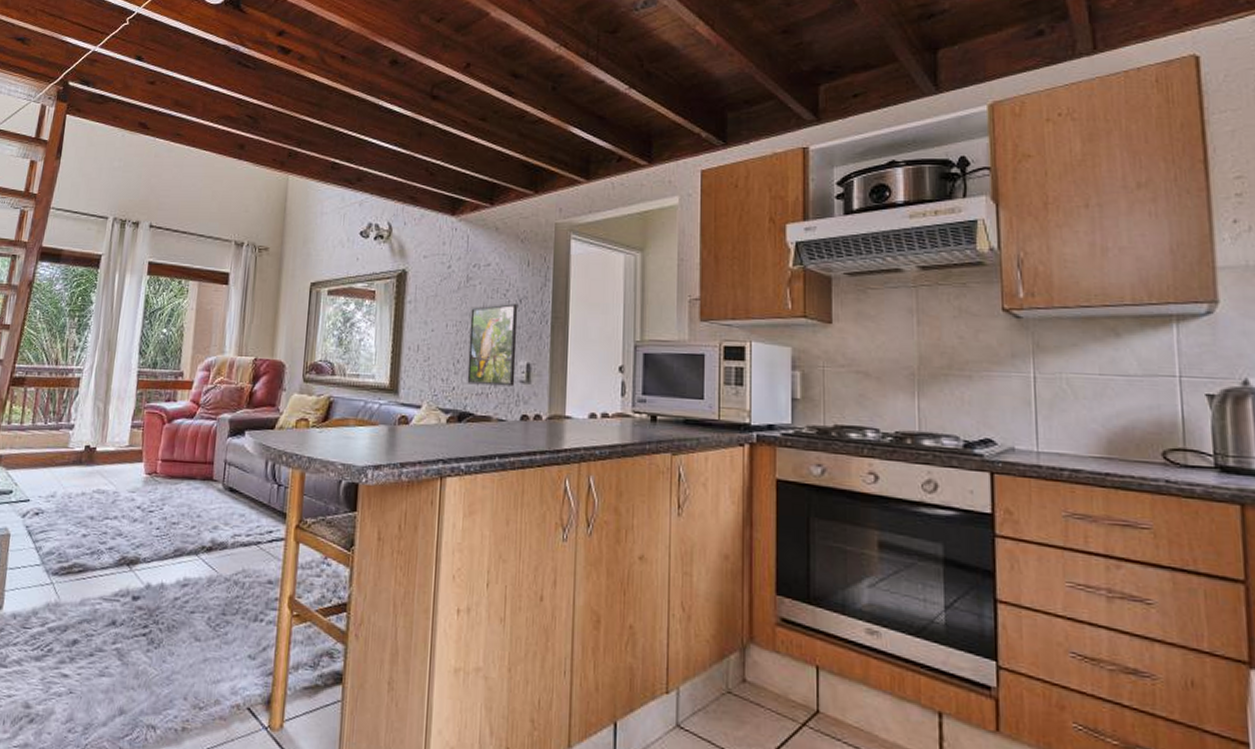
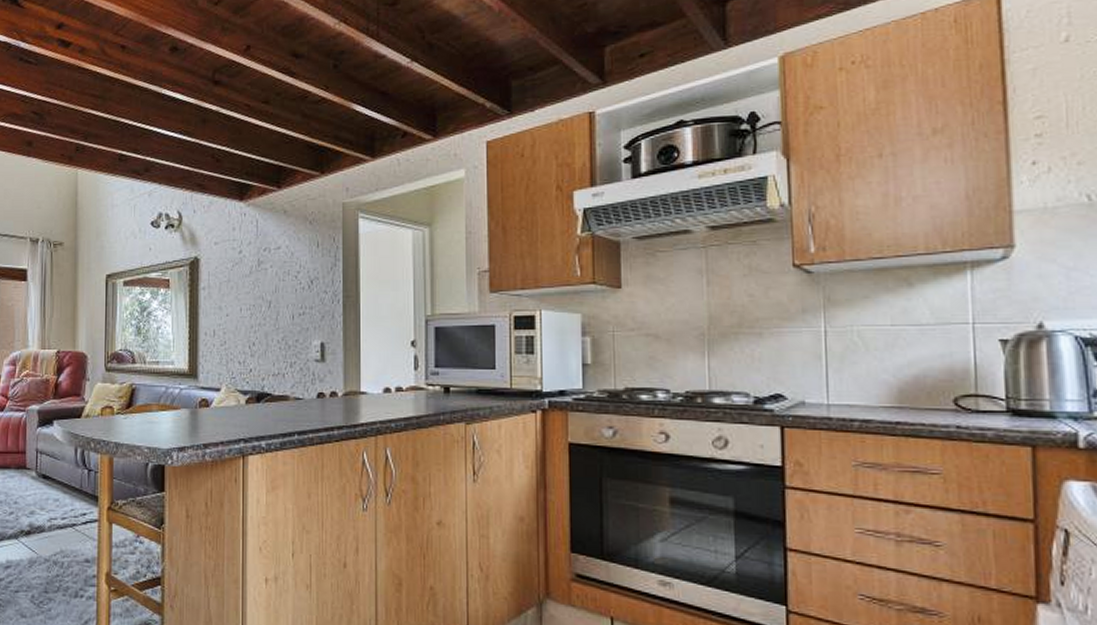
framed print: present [467,304,518,387] -> none [263,285,310,366]

